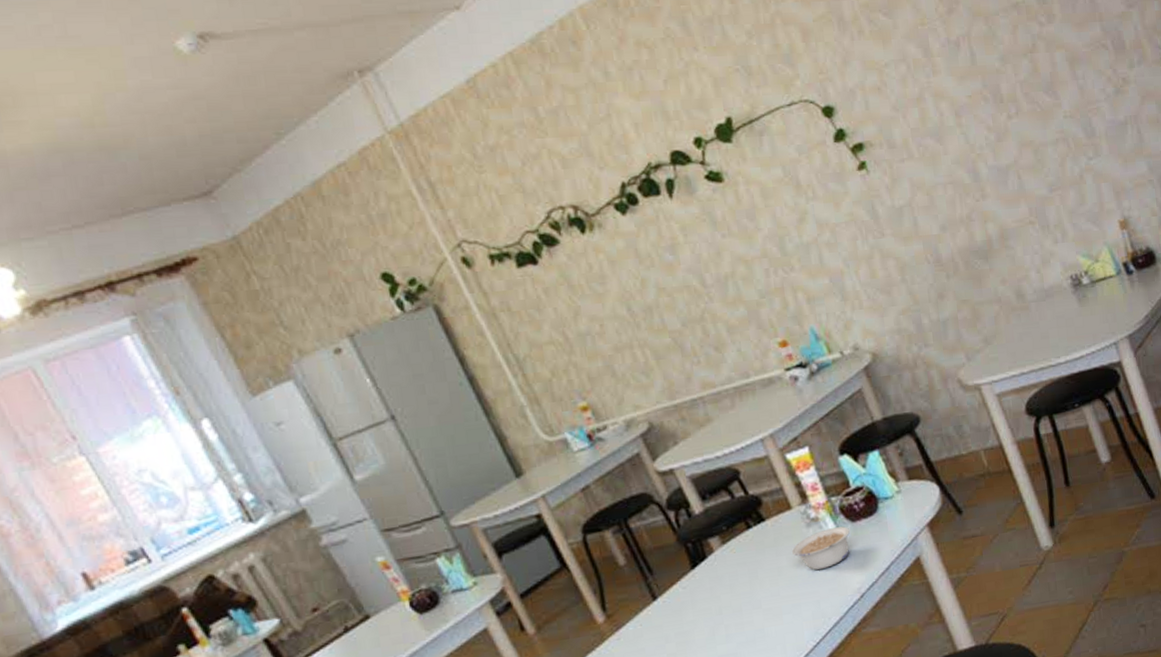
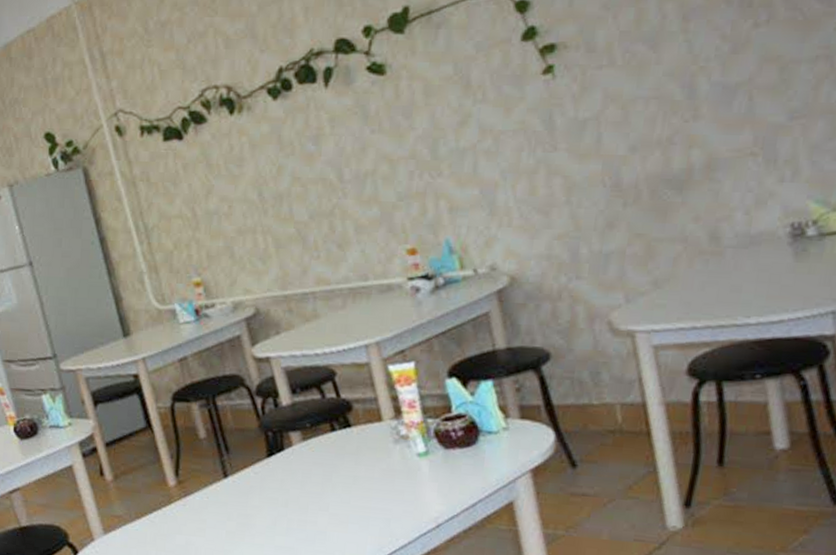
legume: present [792,526,850,571] -> none [373,449,440,489]

